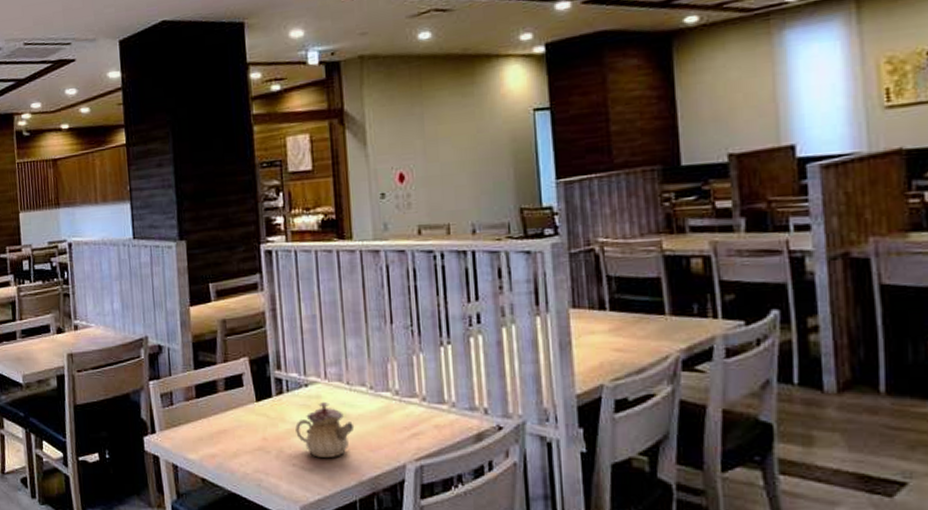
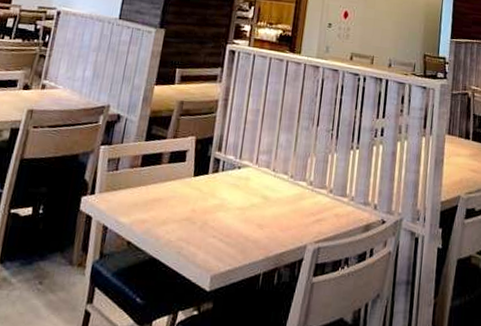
teapot: present [295,401,355,457] -> none [222,183,272,234]

